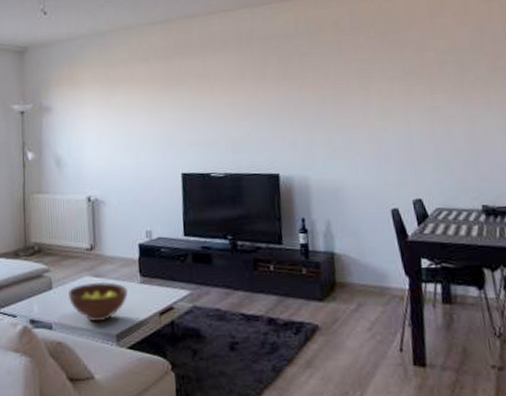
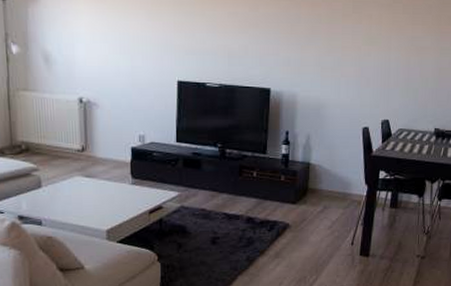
fruit bowl: present [67,281,128,322] -> none [58,181,119,219]

